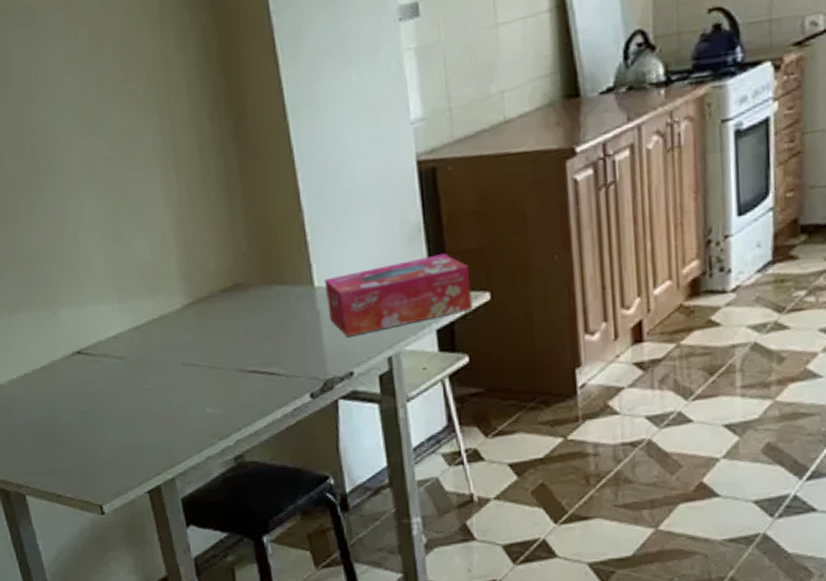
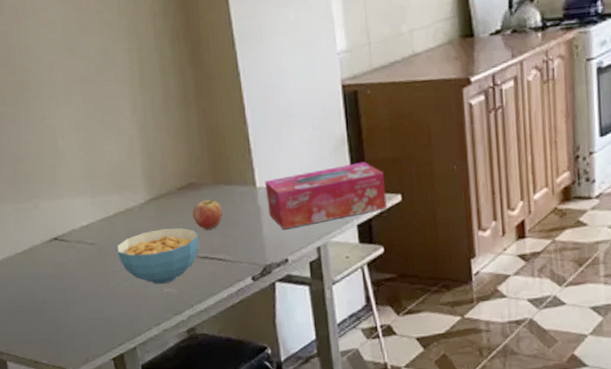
cereal bowl: none [149,336,247,405] -> present [116,227,199,285]
fruit: none [239,302,275,339] -> present [192,199,223,230]

